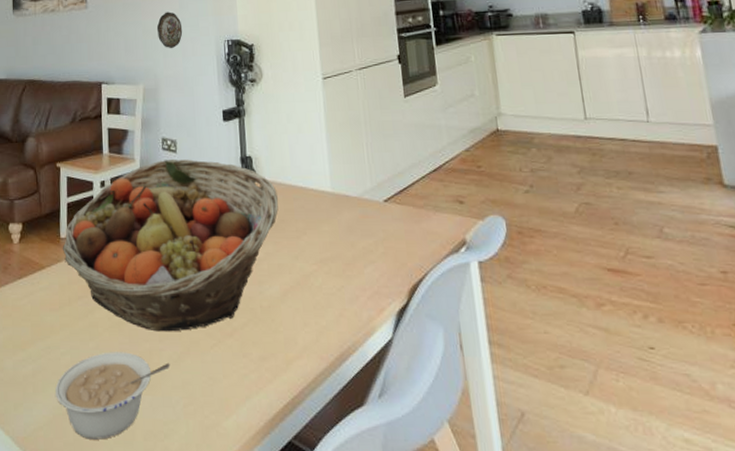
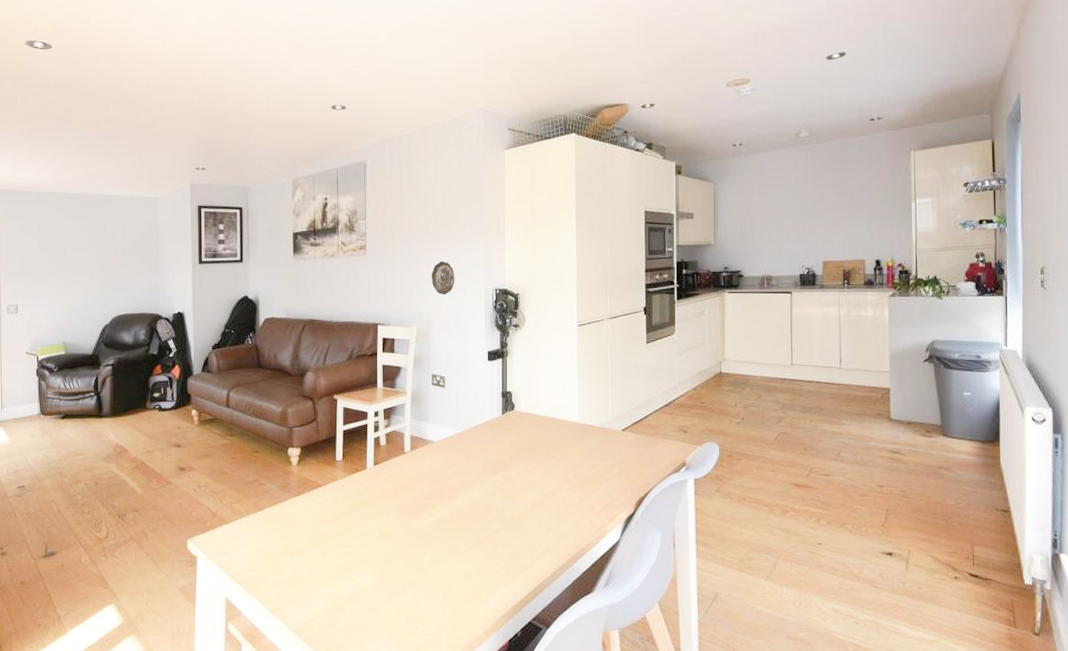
legume: present [55,352,170,440] -> none [329,555,432,626]
fruit basket: present [62,159,279,332] -> none [337,393,532,538]

